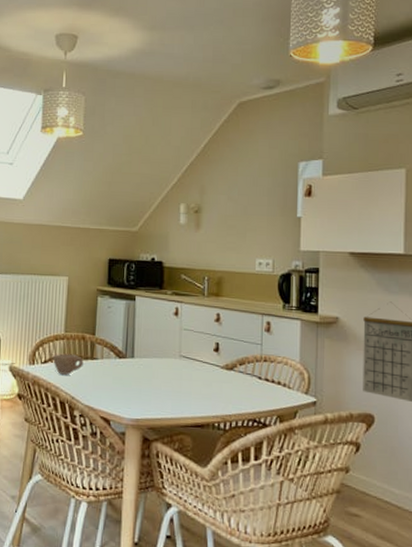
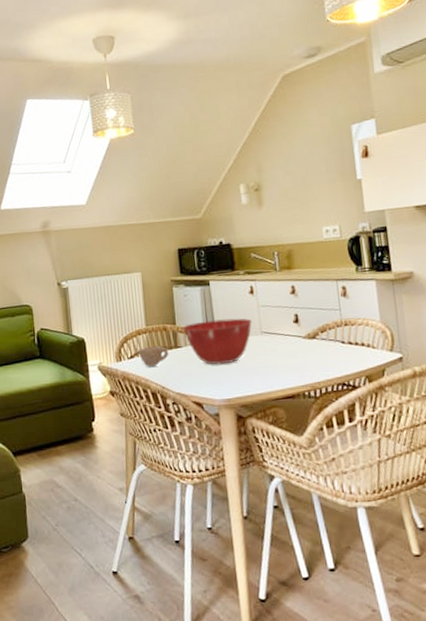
mixing bowl: none [102,336,172,383] -> present [183,318,252,365]

